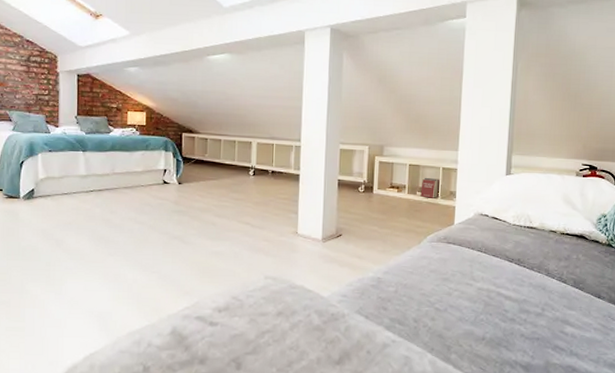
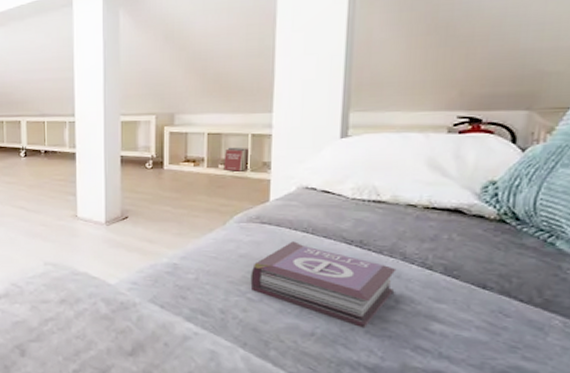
book: none [438,259,543,332] -> present [250,241,397,329]

